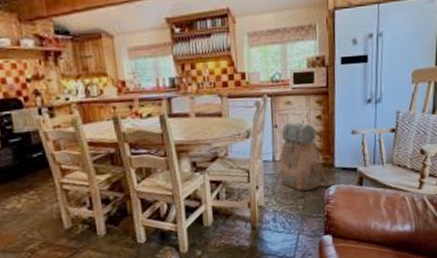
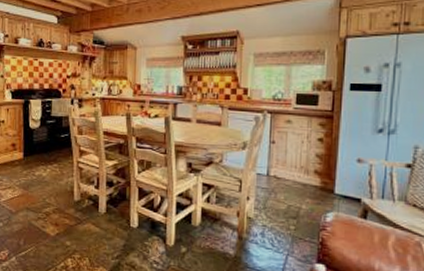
backpack: present [279,122,337,191] -> none [273,140,336,212]

